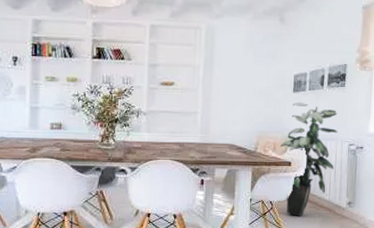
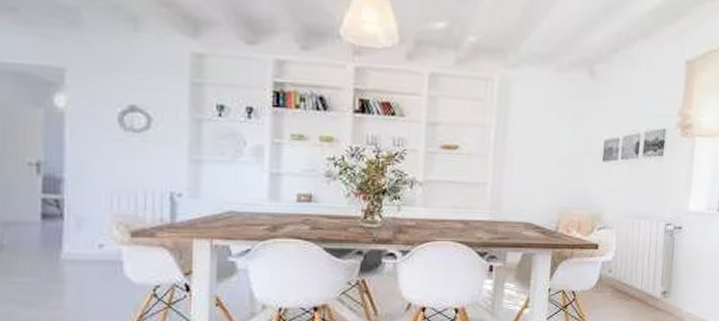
indoor plant: present [280,102,338,217] -> none [586,172,654,310]

